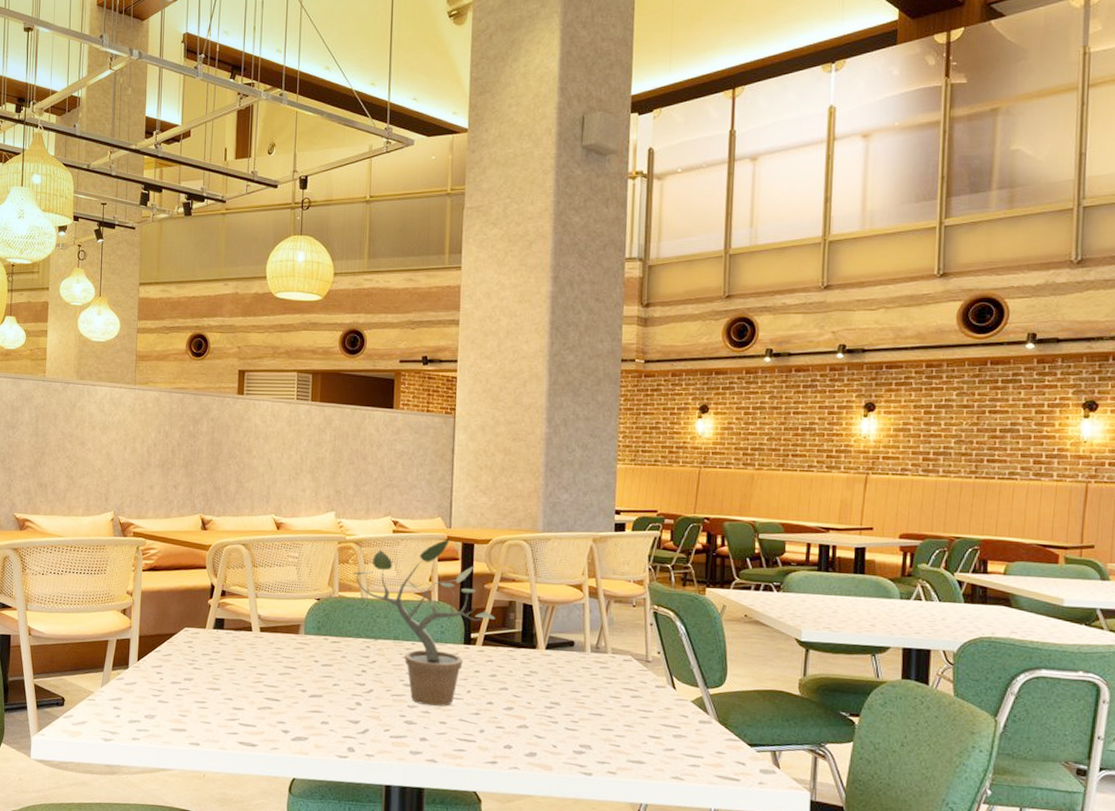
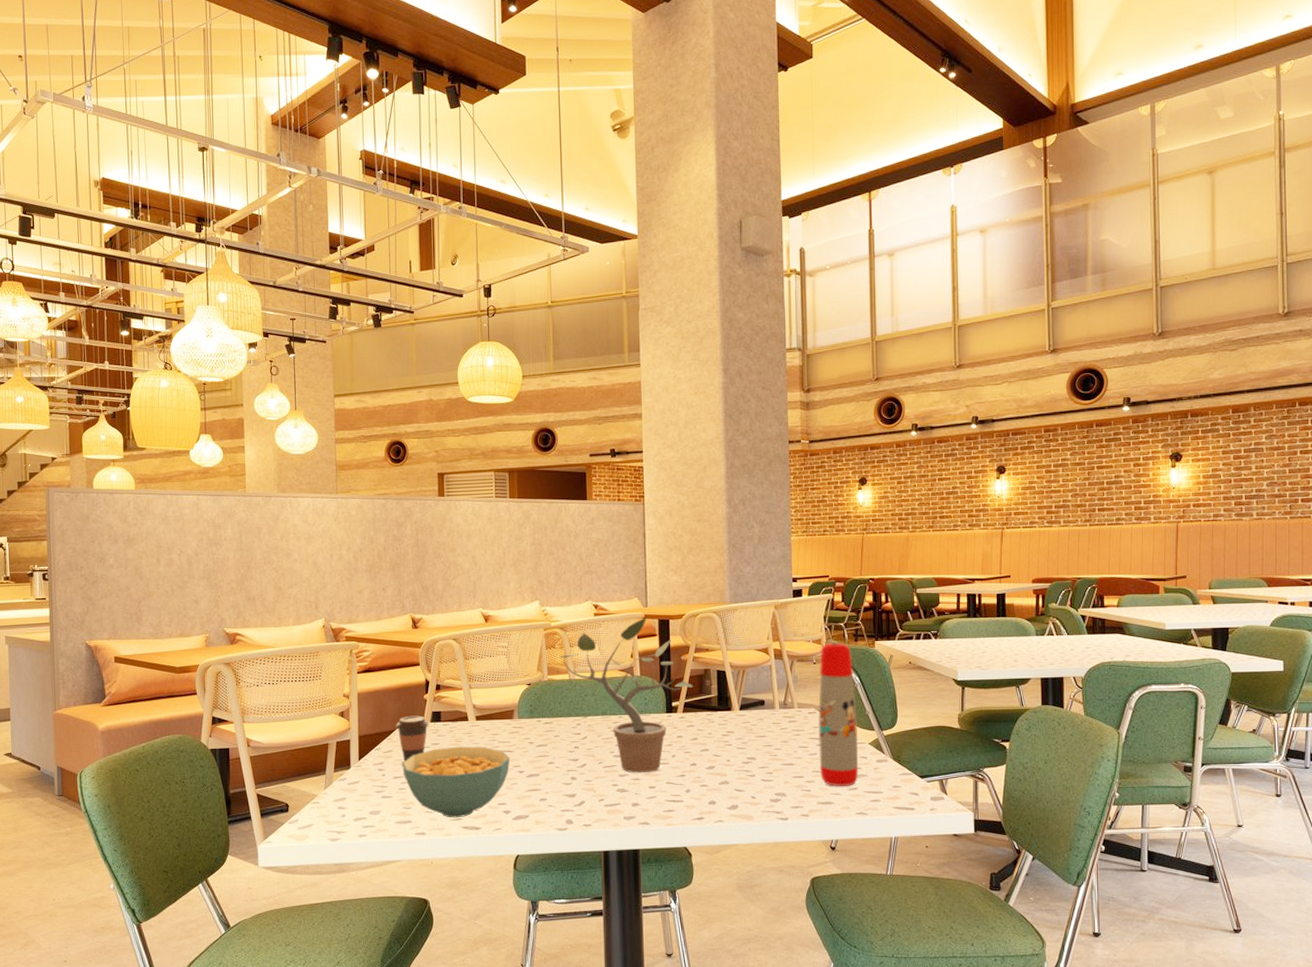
coffee cup: none [177,620,212,667] -> present [396,715,429,761]
cereal bowl: none [181,657,293,732] -> present [402,746,510,818]
water bottle: none [632,584,680,746] -> present [818,642,858,786]

